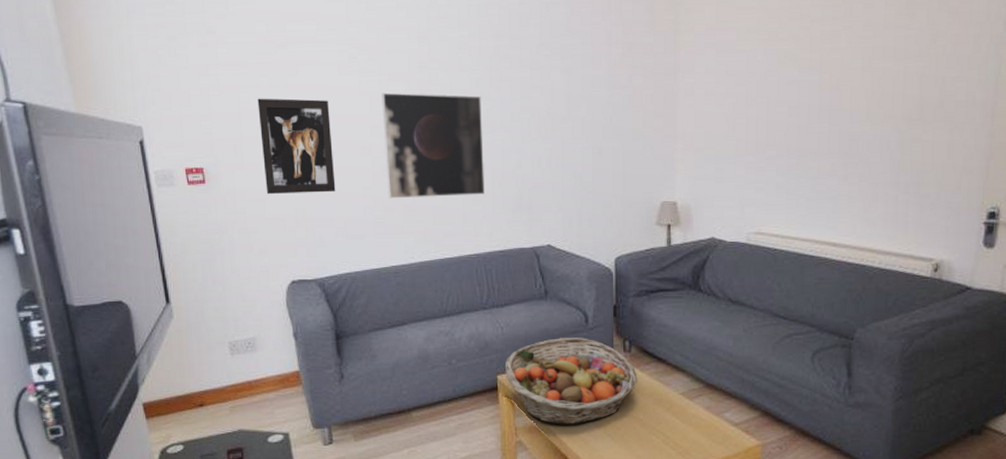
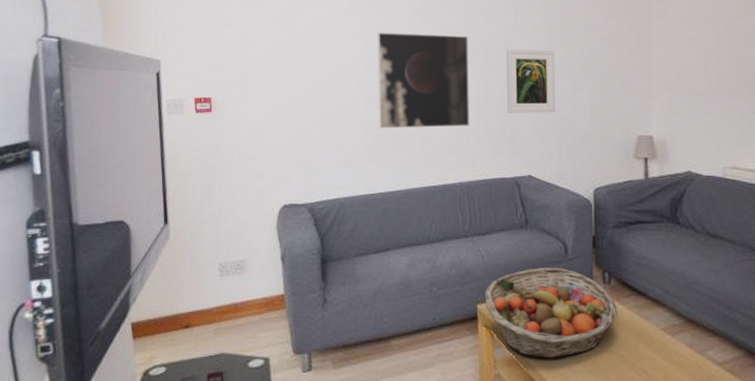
wall art: present [257,98,336,194] -> none [265,36,331,122]
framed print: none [523,109,576,180] -> present [507,49,556,113]

